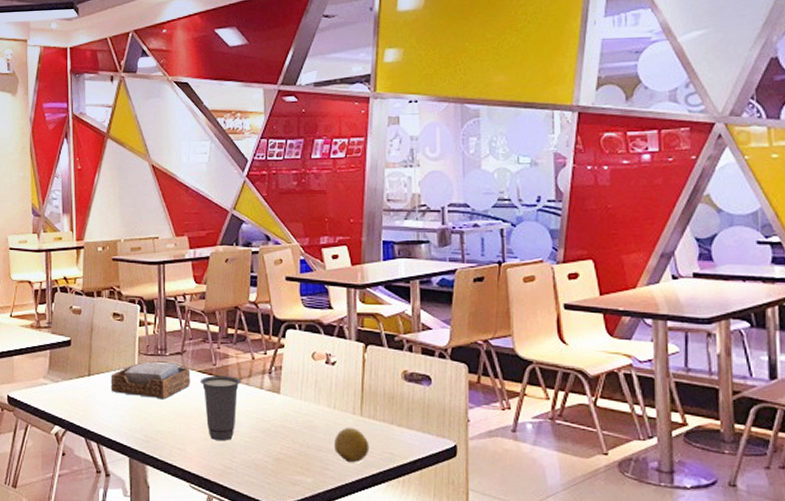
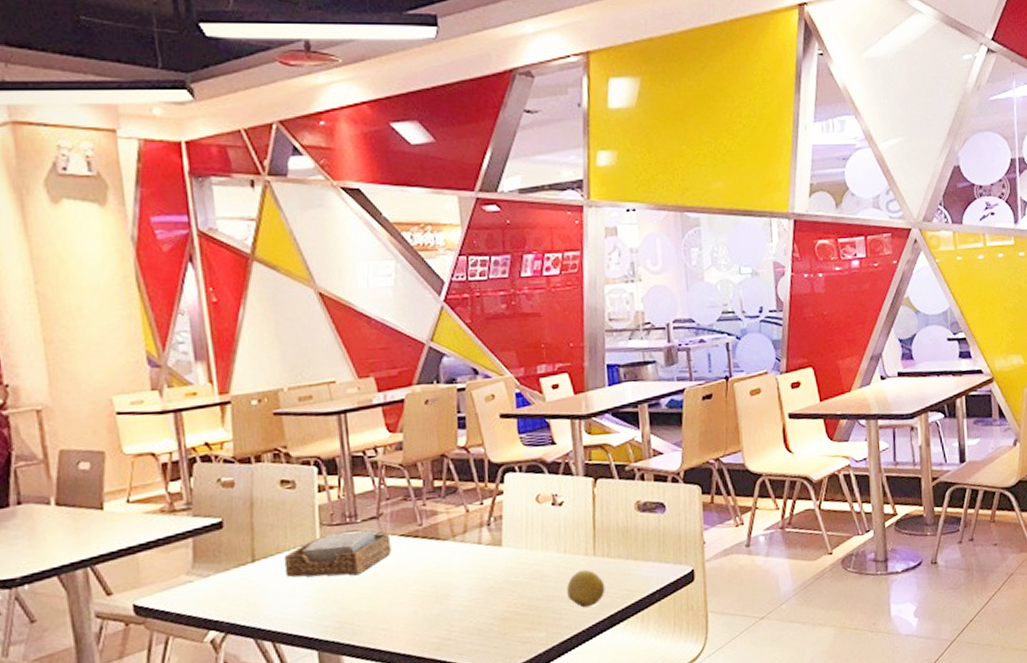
cup: present [200,375,242,441] -> none [403,535,455,612]

